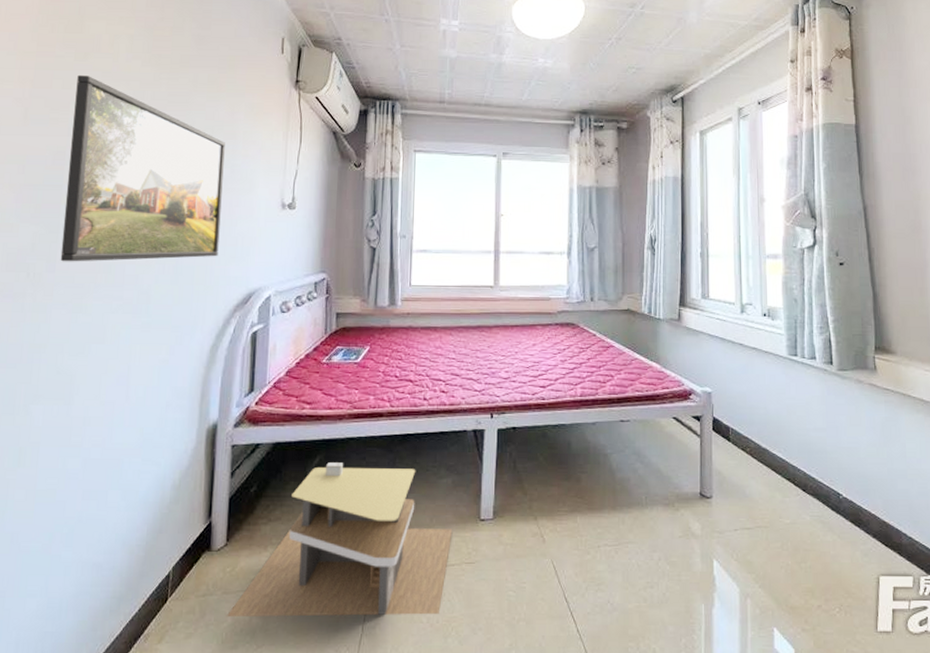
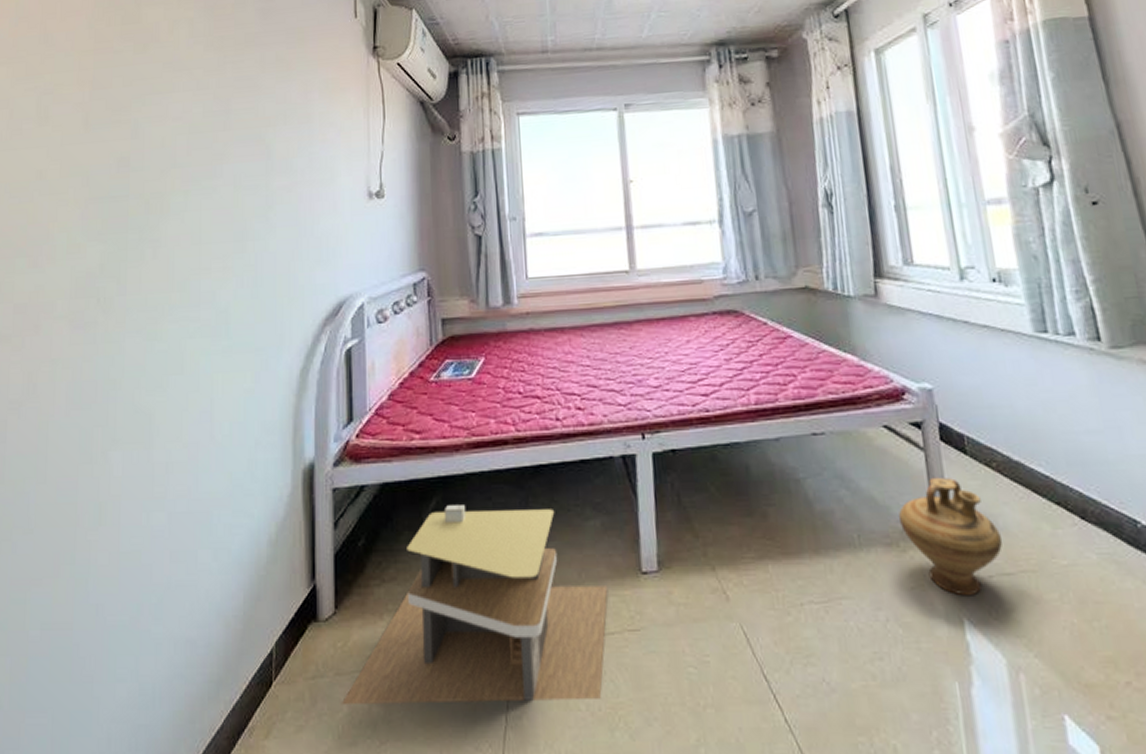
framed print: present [60,74,225,262] -> none [131,68,301,283]
ceramic jug: none [676,457,748,544] -> present [898,477,1003,596]

